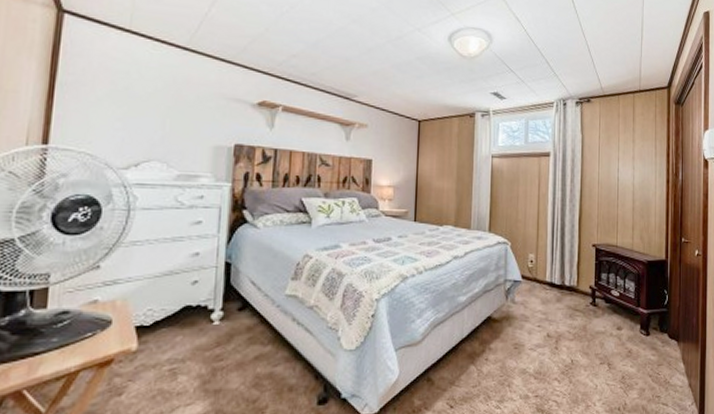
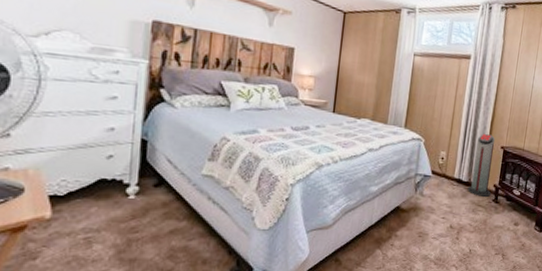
air purifier: none [561,232,587,300] -> present [467,134,495,197]

